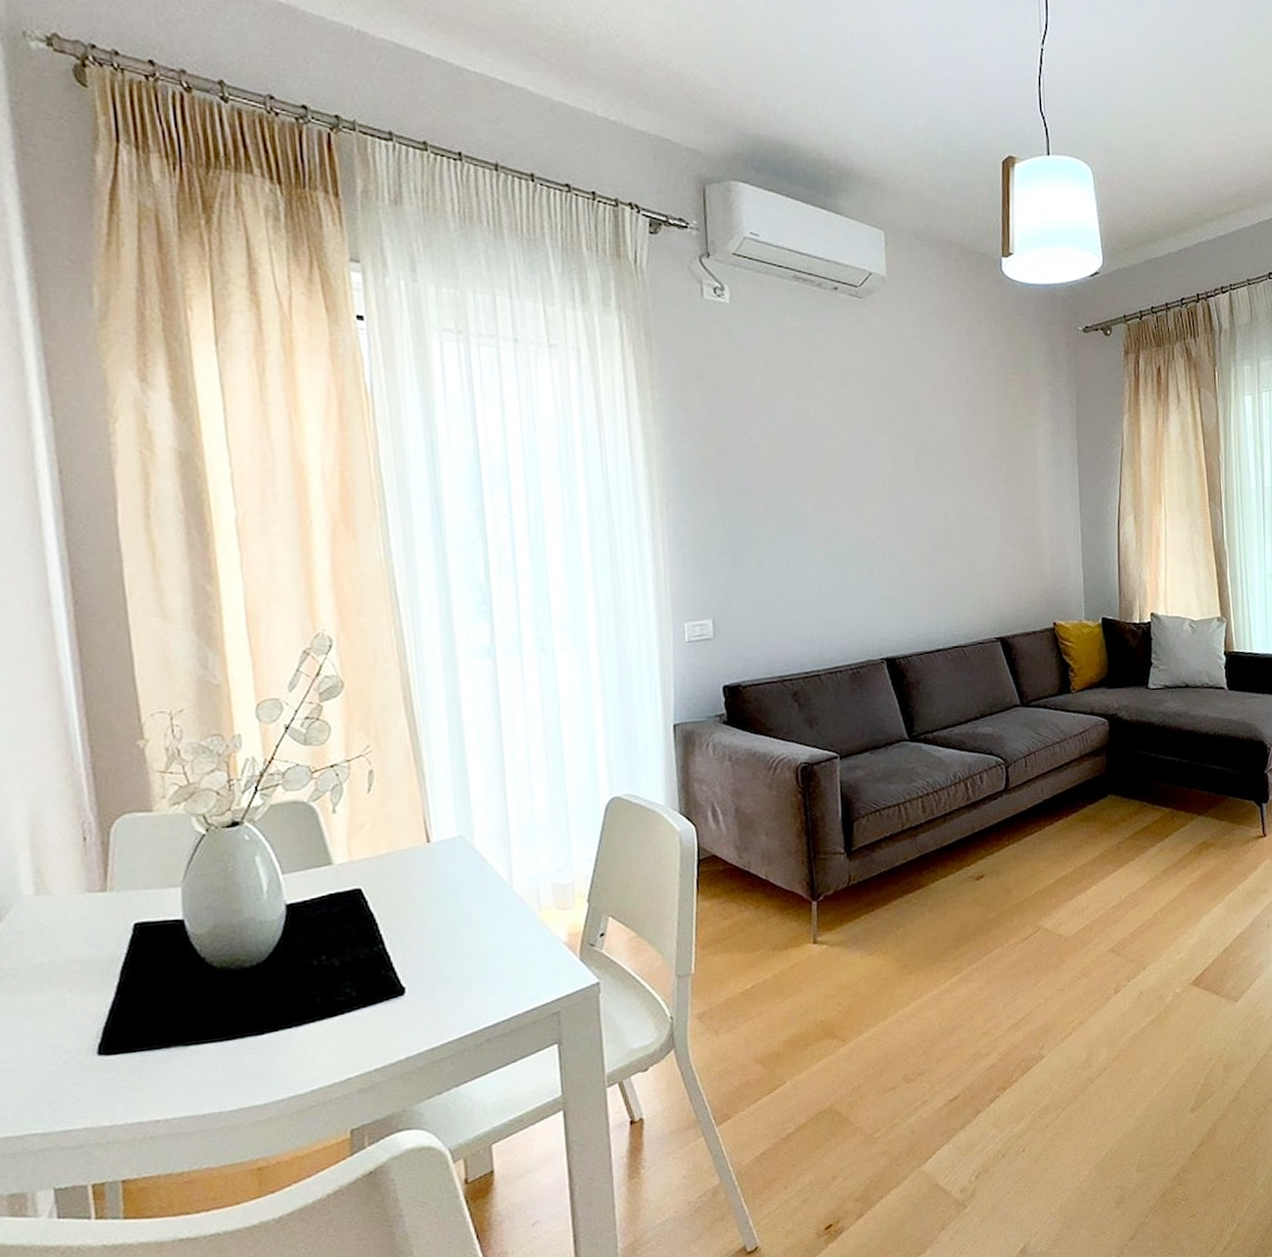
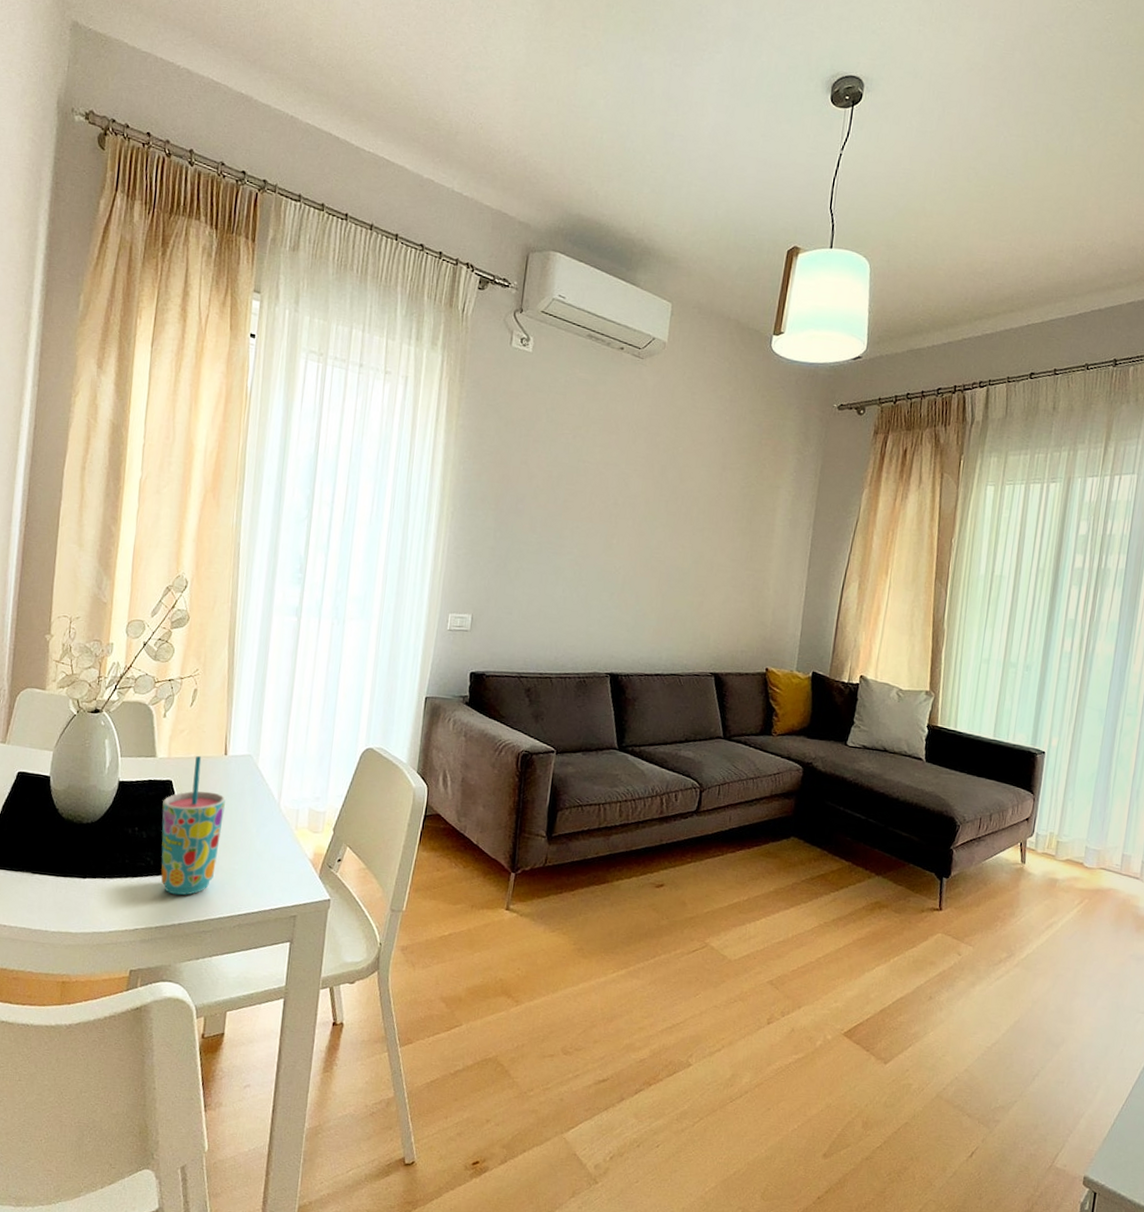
cup: none [353,850,443,1026] -> present [161,755,226,896]

